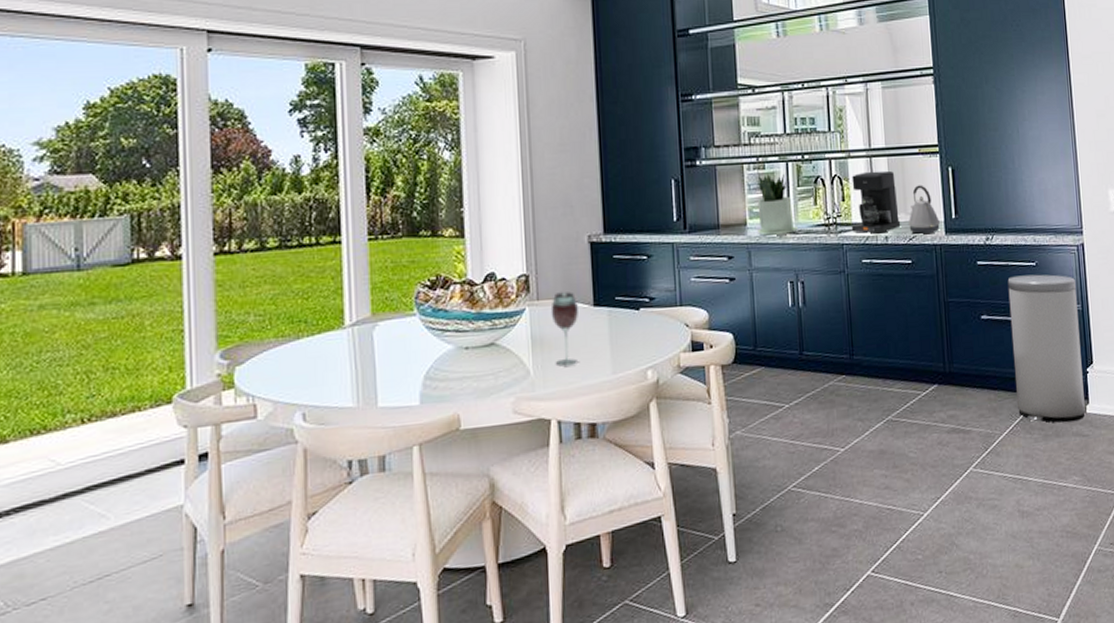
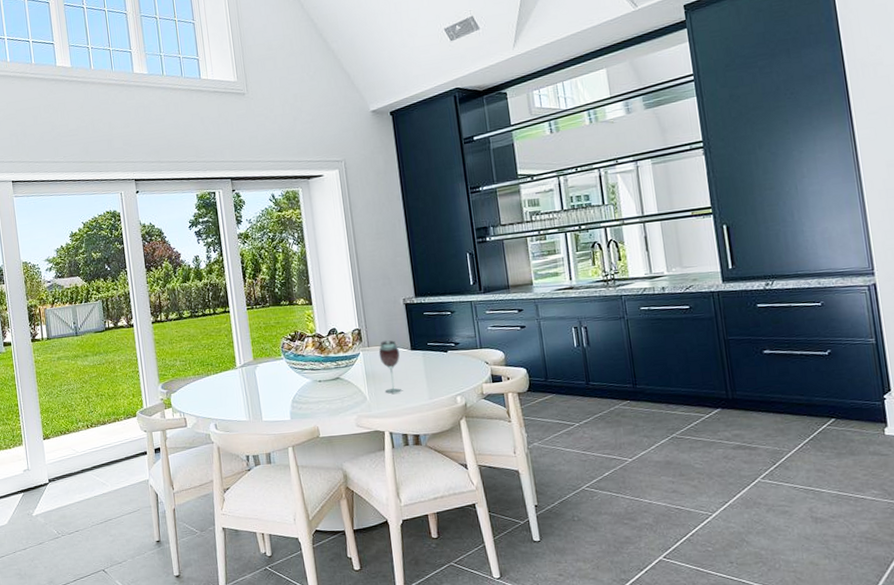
planter: present [757,173,798,236] -> none [540,241,579,292]
coffee maker: present [851,170,901,234] -> none [627,232,677,286]
kettle: present [908,185,941,235] -> none [684,242,717,284]
pedal bin: present [1007,274,1085,423] -> none [790,312,884,443]

